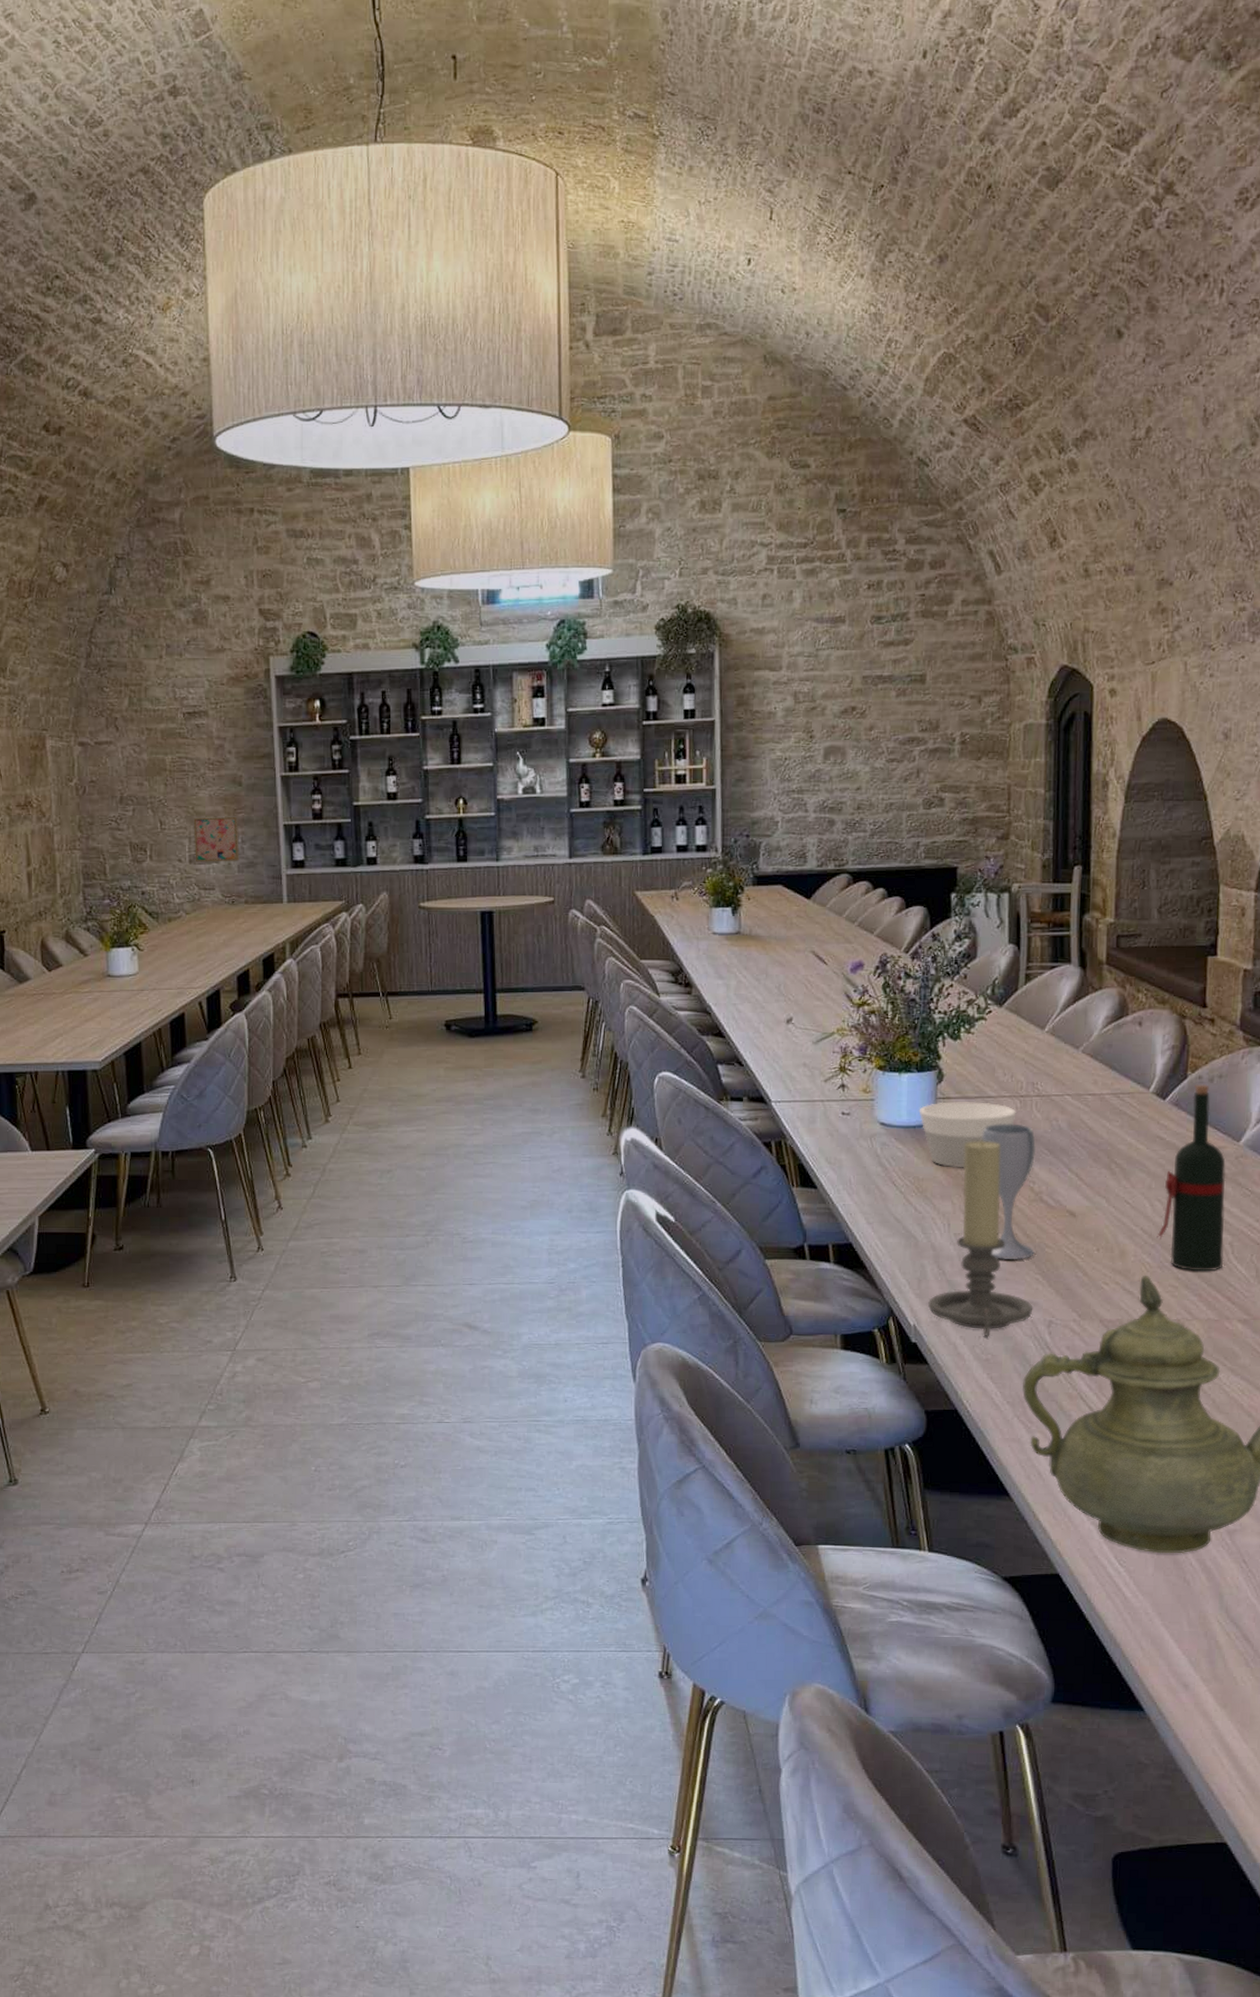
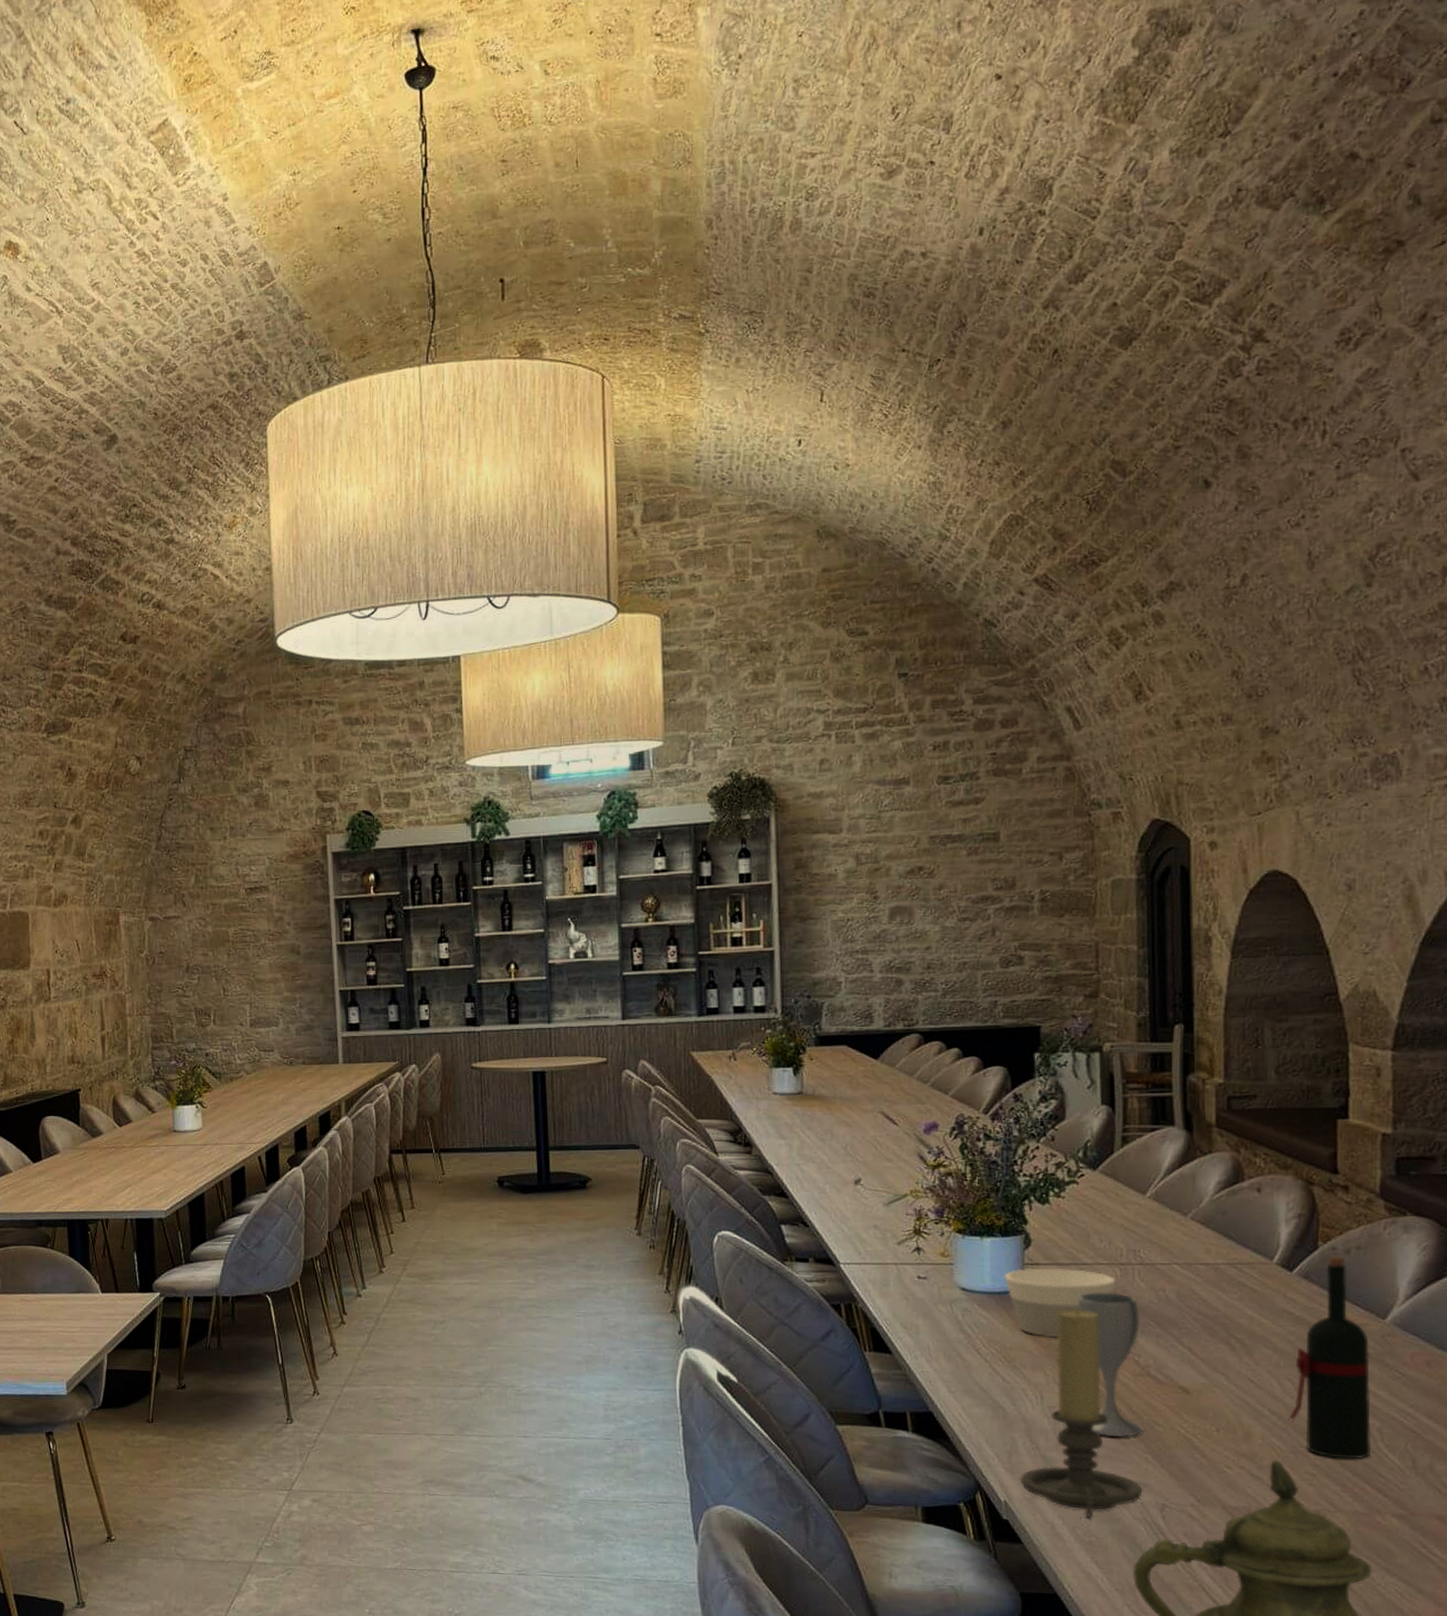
wall art: present [193,816,239,862] -> none [254,983,297,1026]

